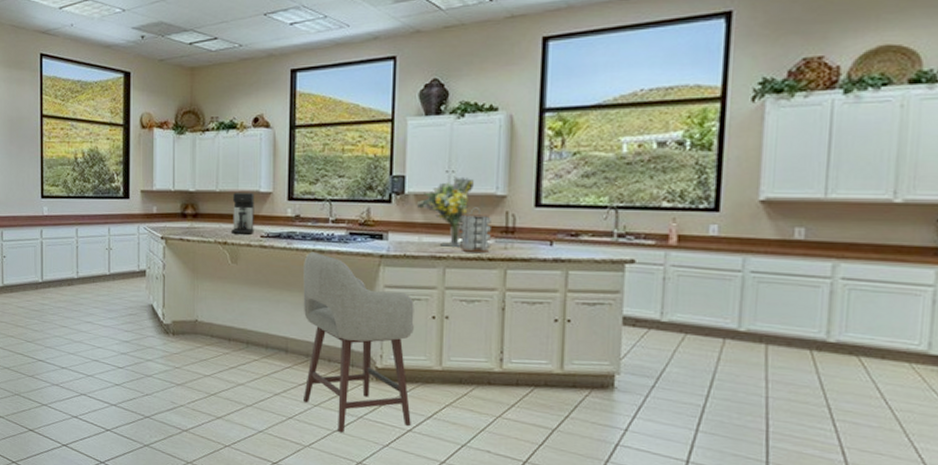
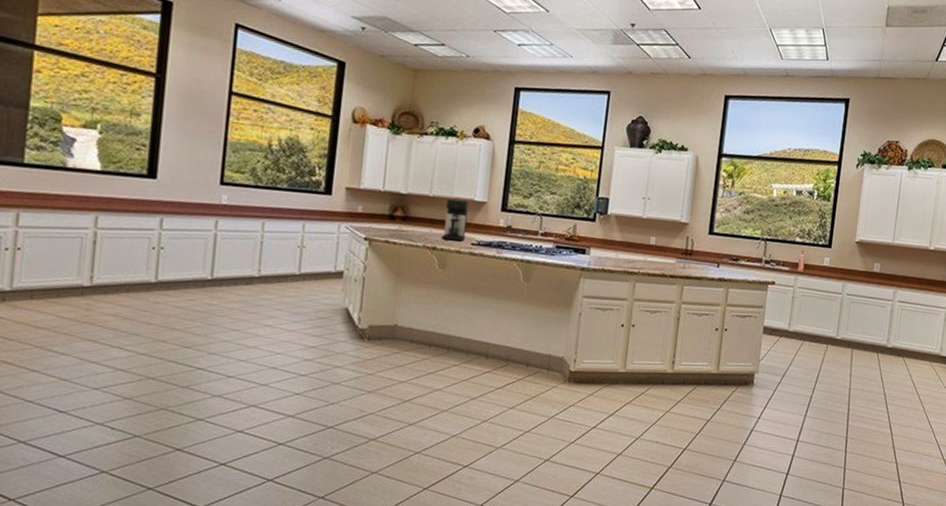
bar stool: present [303,251,414,433] -> none [499,261,607,433]
bouquet: present [417,176,474,247] -> none [617,203,664,265]
spice rack: present [459,207,491,254] -> none [648,231,675,271]

